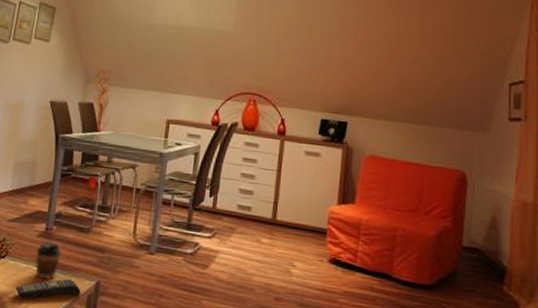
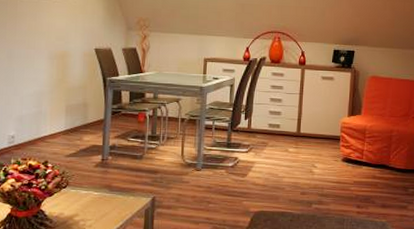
remote control: present [15,279,81,299] -> none [79,199,139,219]
coffee cup: present [35,242,62,279] -> none [95,171,119,201]

